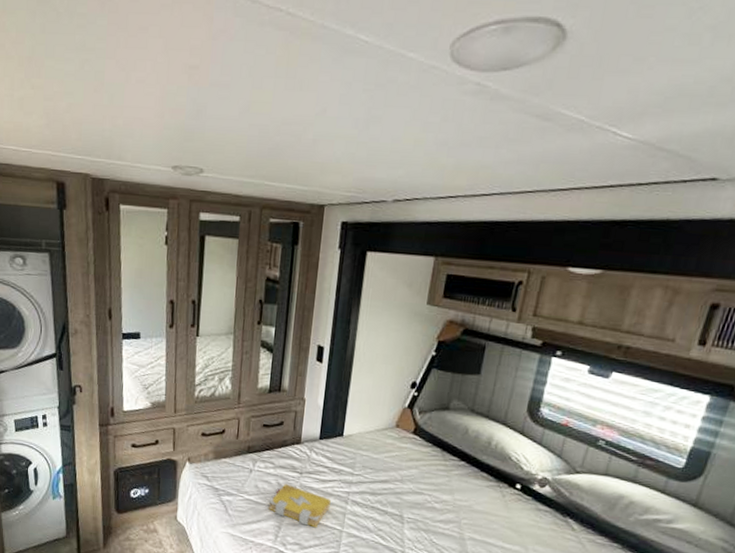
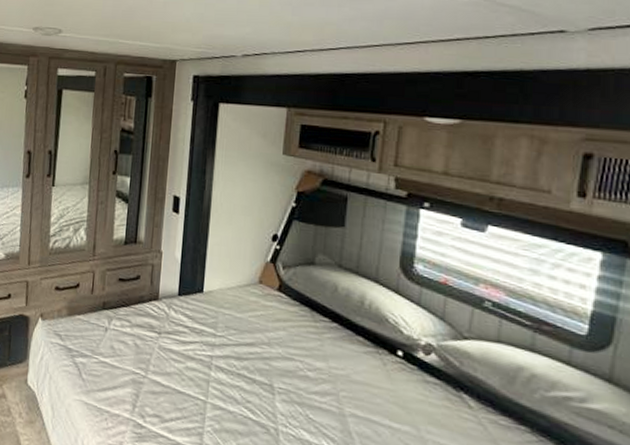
spell book: present [268,483,331,528] -> none [124,344,192,398]

